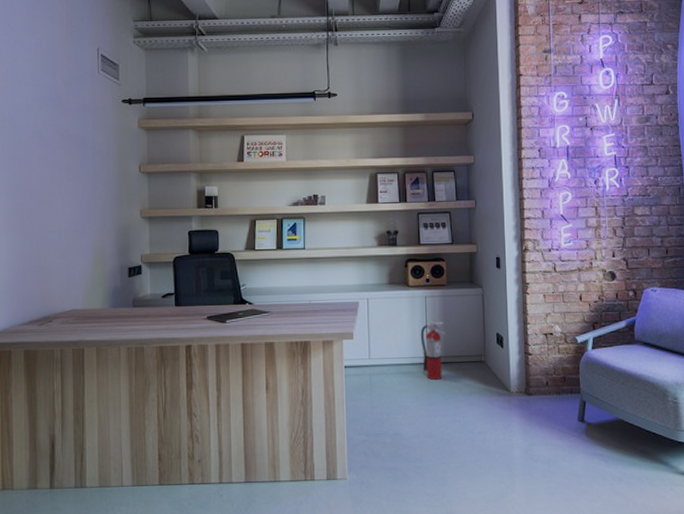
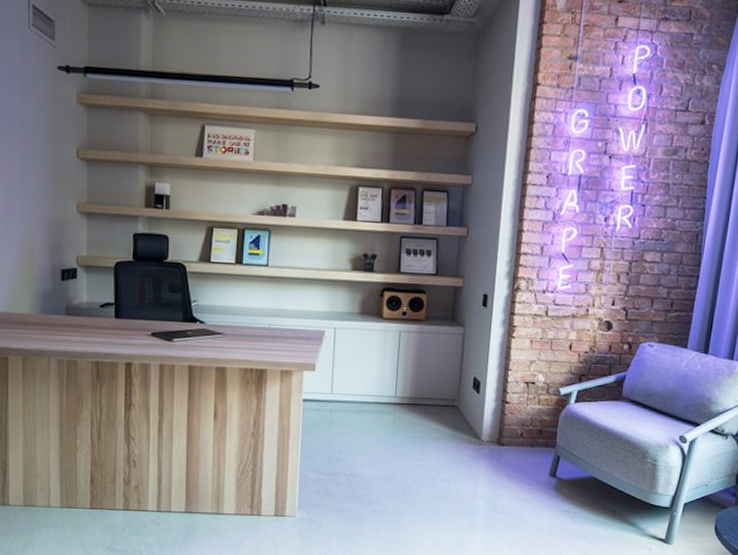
fire extinguisher: present [420,320,445,380] -> none [389,357,418,421]

